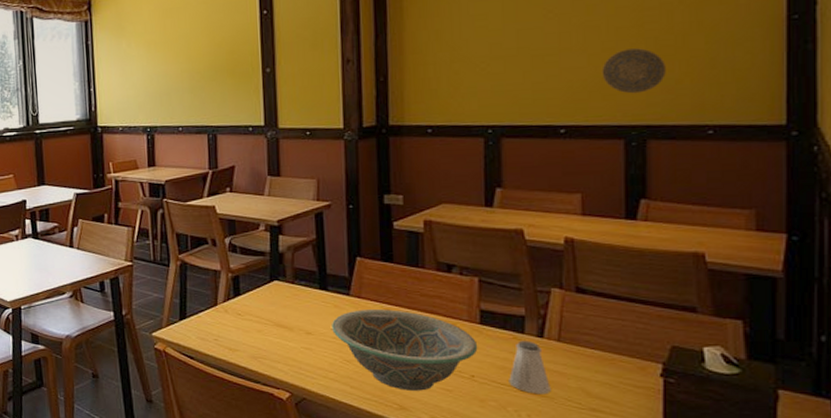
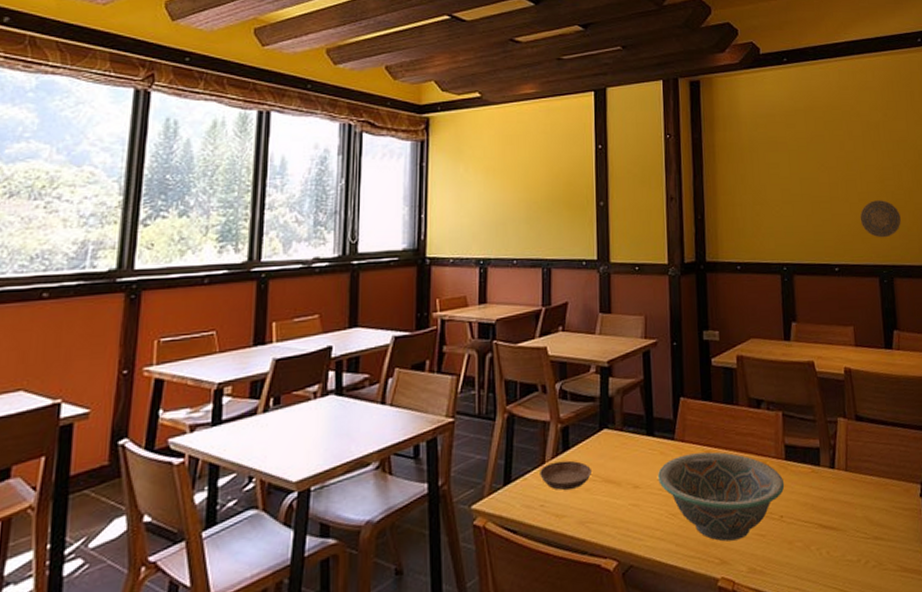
saucer: none [212,305,264,329] -> present [540,460,593,490]
saltshaker: present [509,340,551,395] -> none [810,472,843,529]

